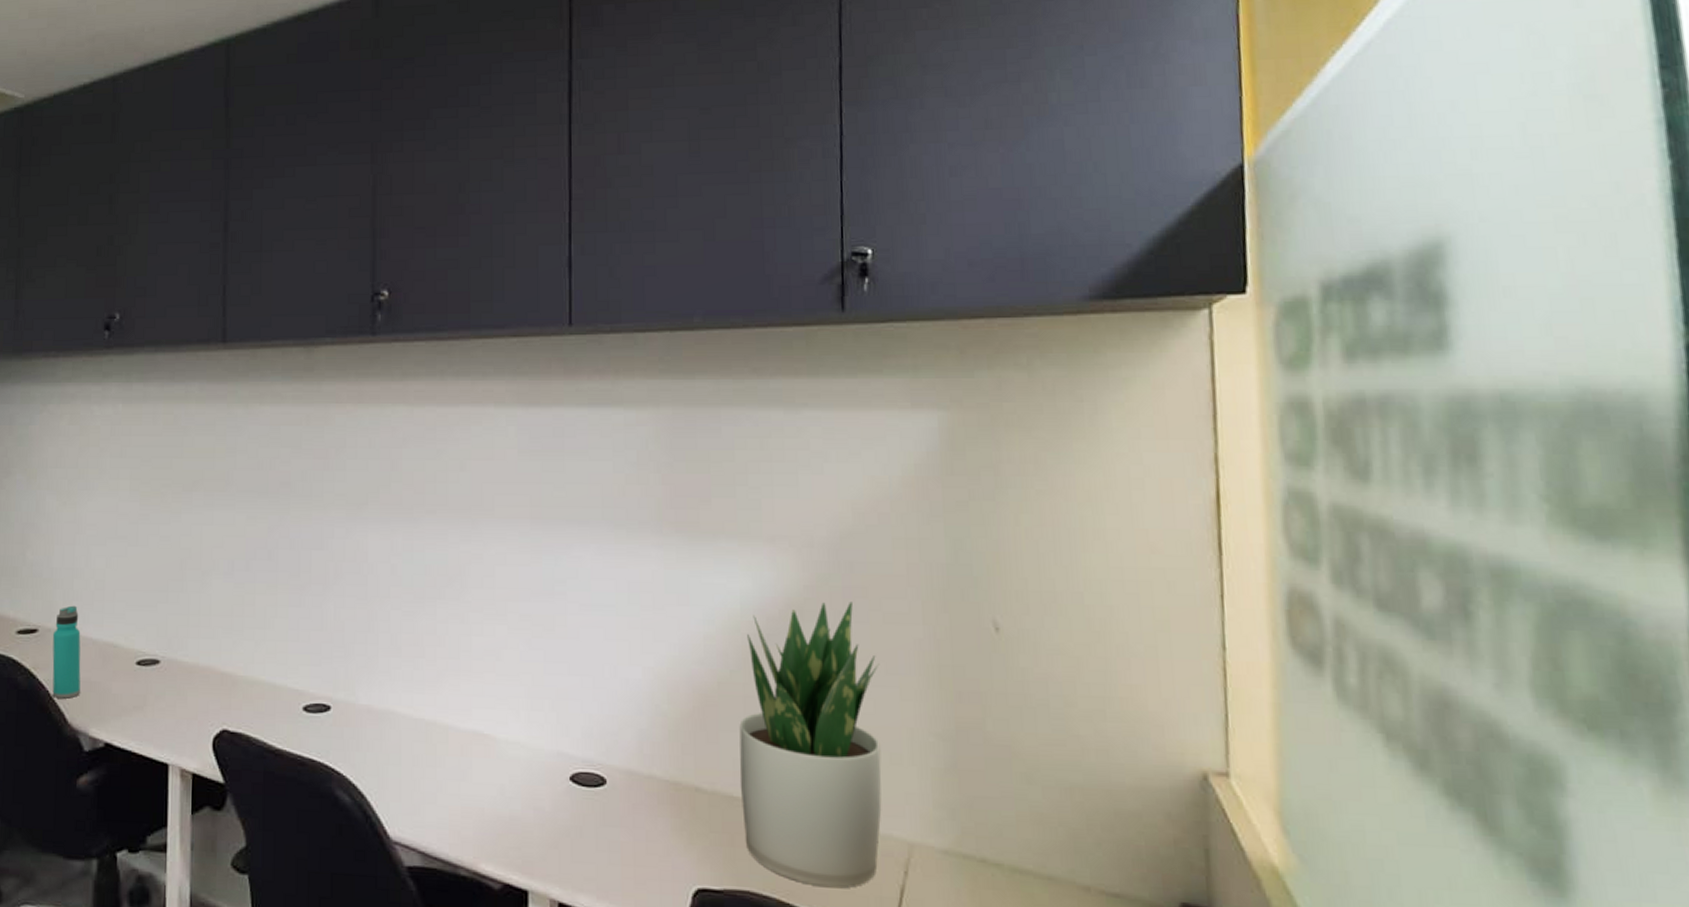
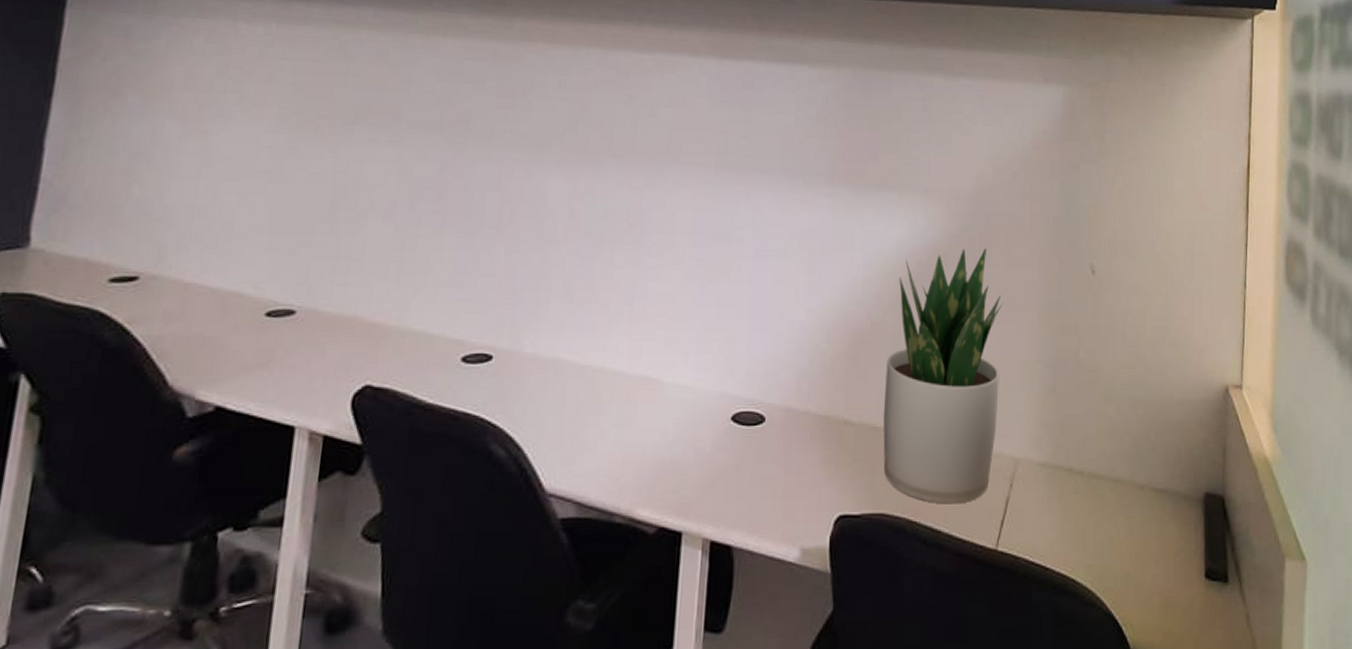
water bottle: present [52,605,81,699] -> none [150,249,197,357]

